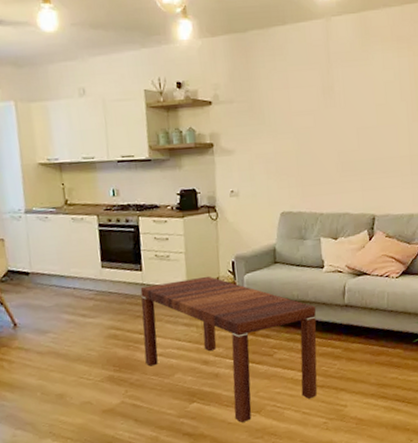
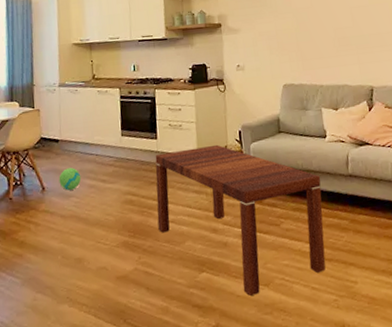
ball: none [32,302,58,326] -> present [59,167,81,190]

